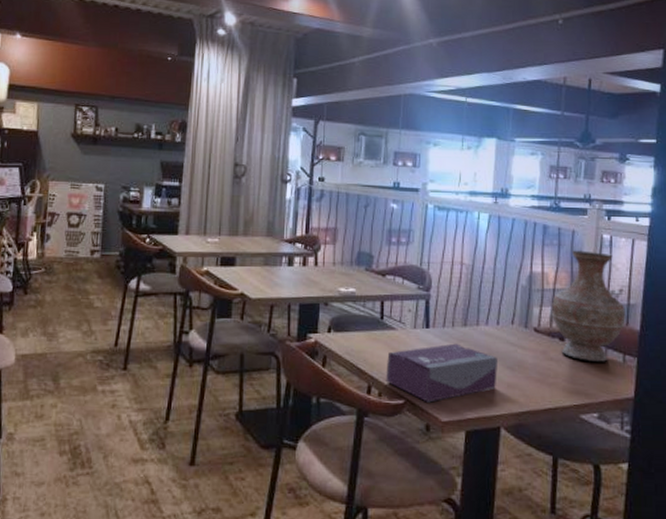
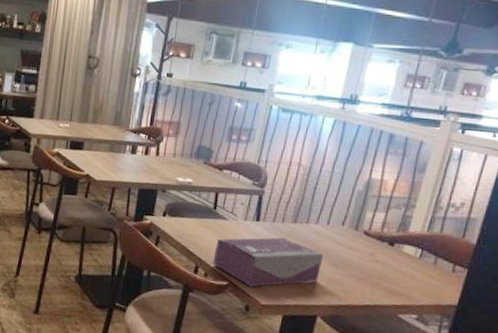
vase: present [552,250,626,362] -> none [385,161,464,270]

